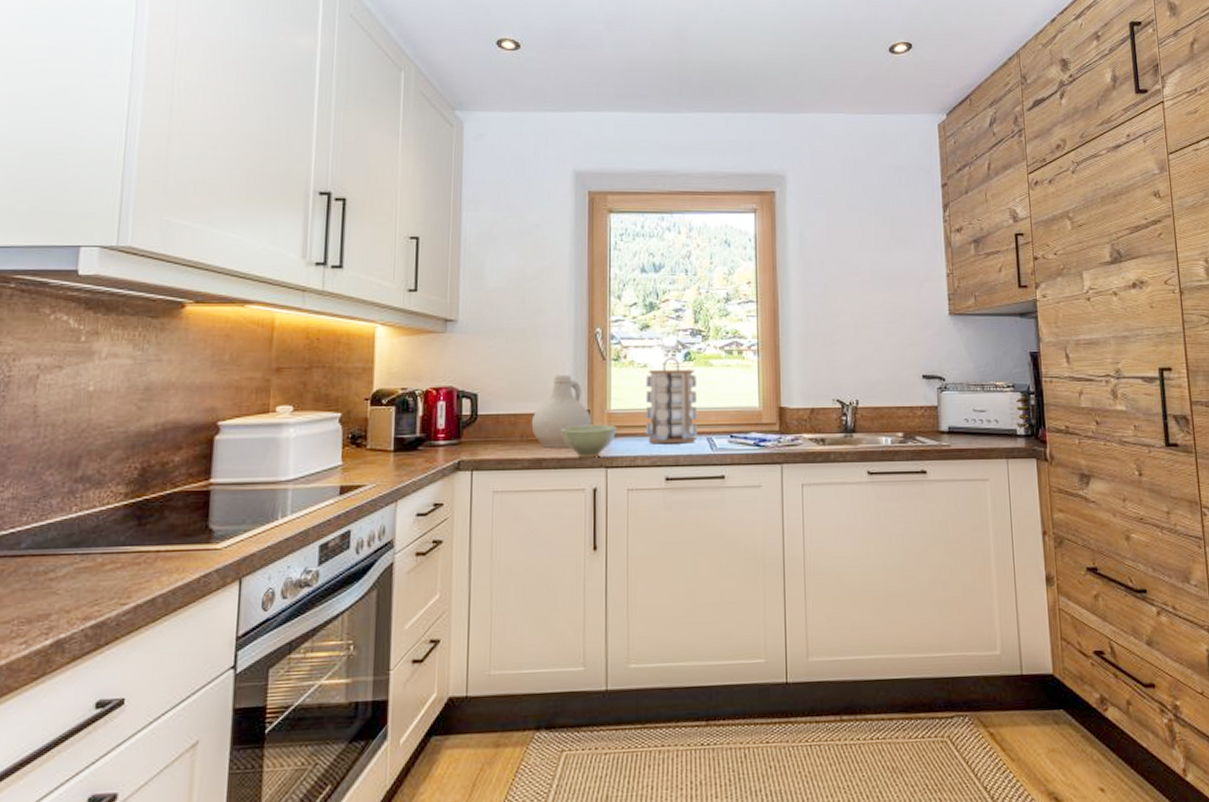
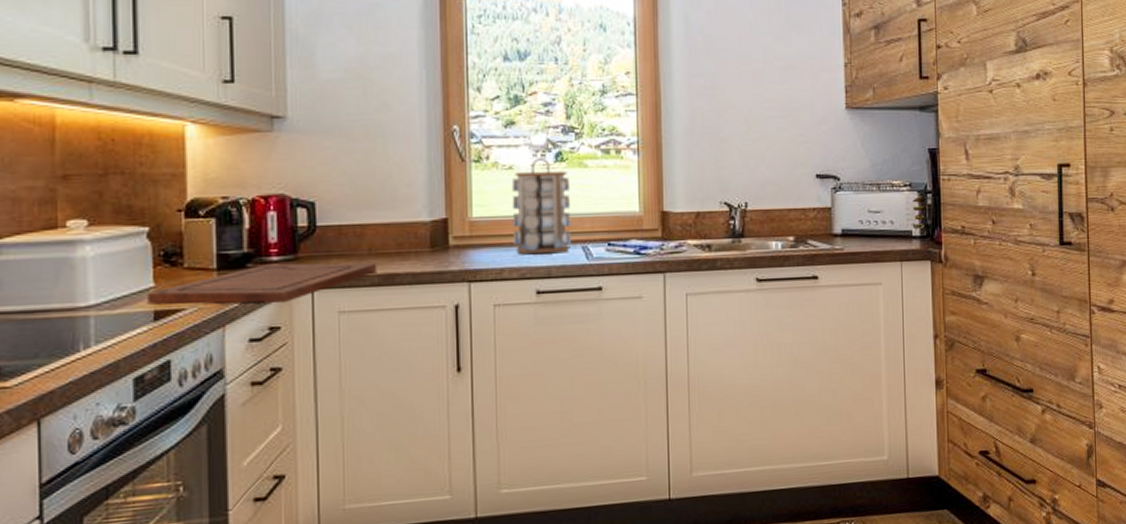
cutting board: none [335,447,528,483] -> present [147,262,377,305]
ceramic jug: present [531,374,592,448] -> none [380,178,451,262]
bowl: present [560,424,617,458] -> none [414,234,480,272]

